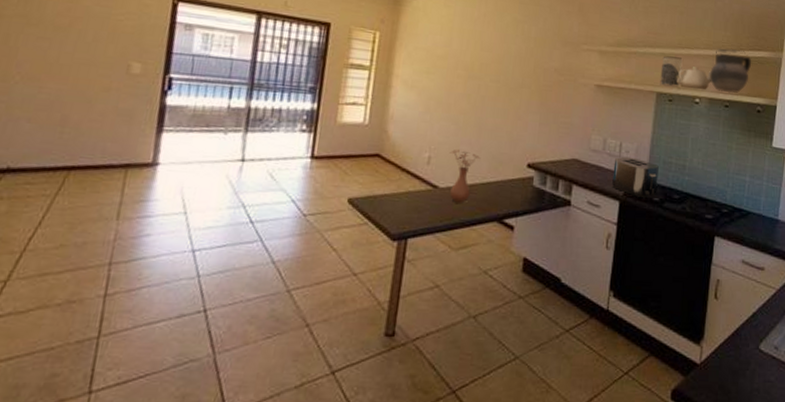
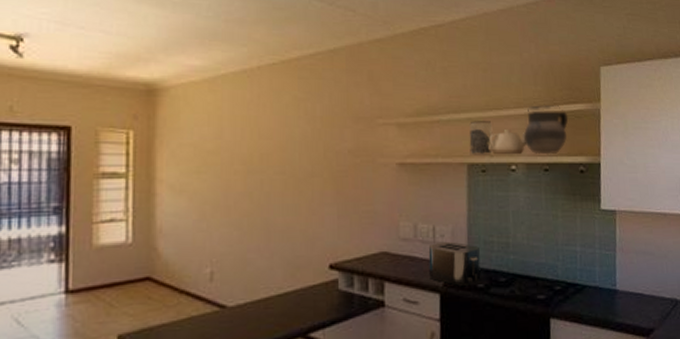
vase: present [449,150,481,203] -> none [235,259,274,322]

